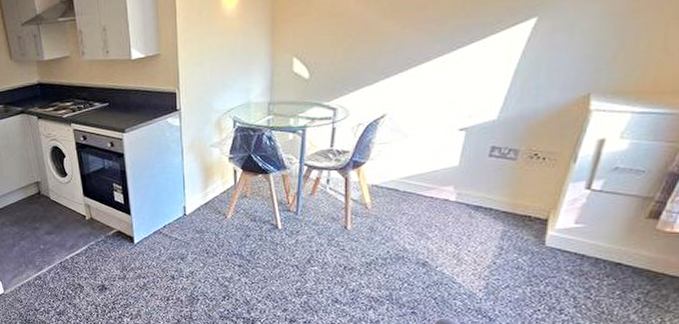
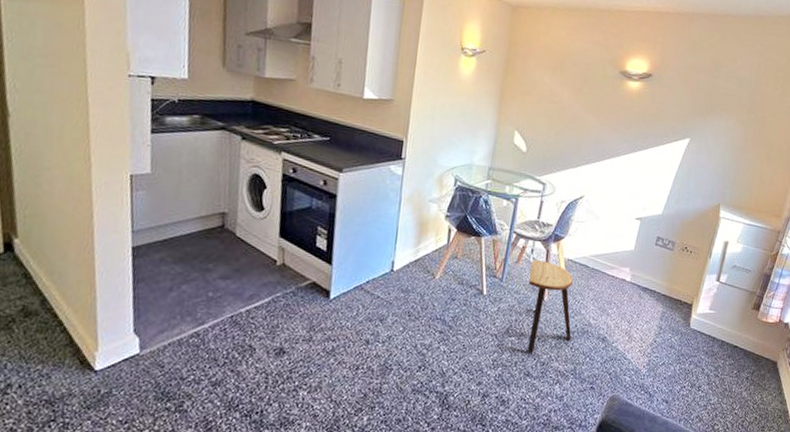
stool: none [328,190,384,281] -> present [527,260,574,353]

